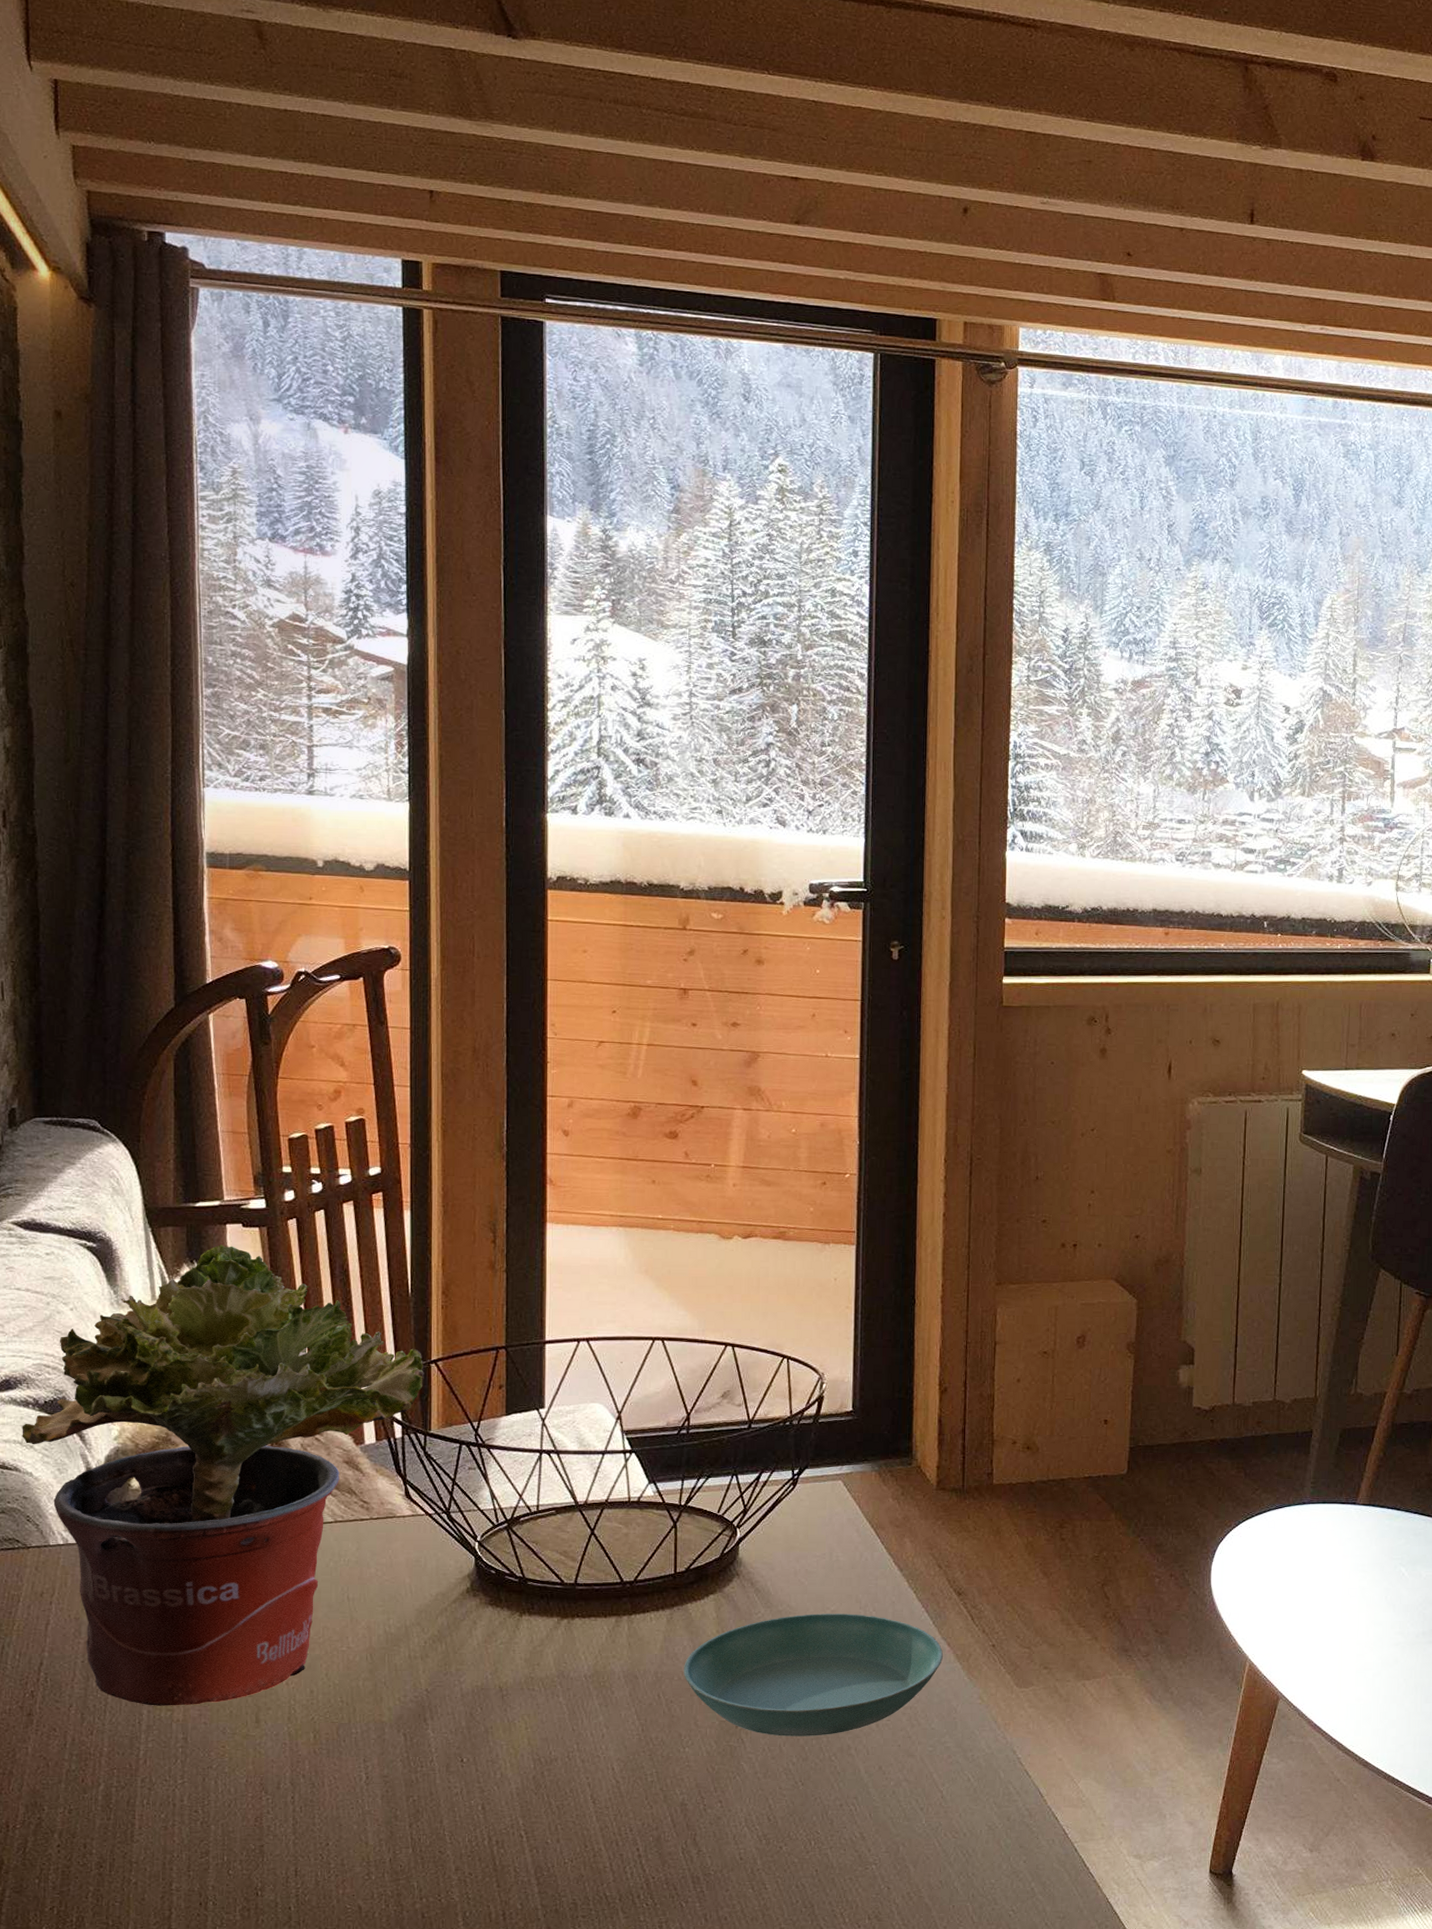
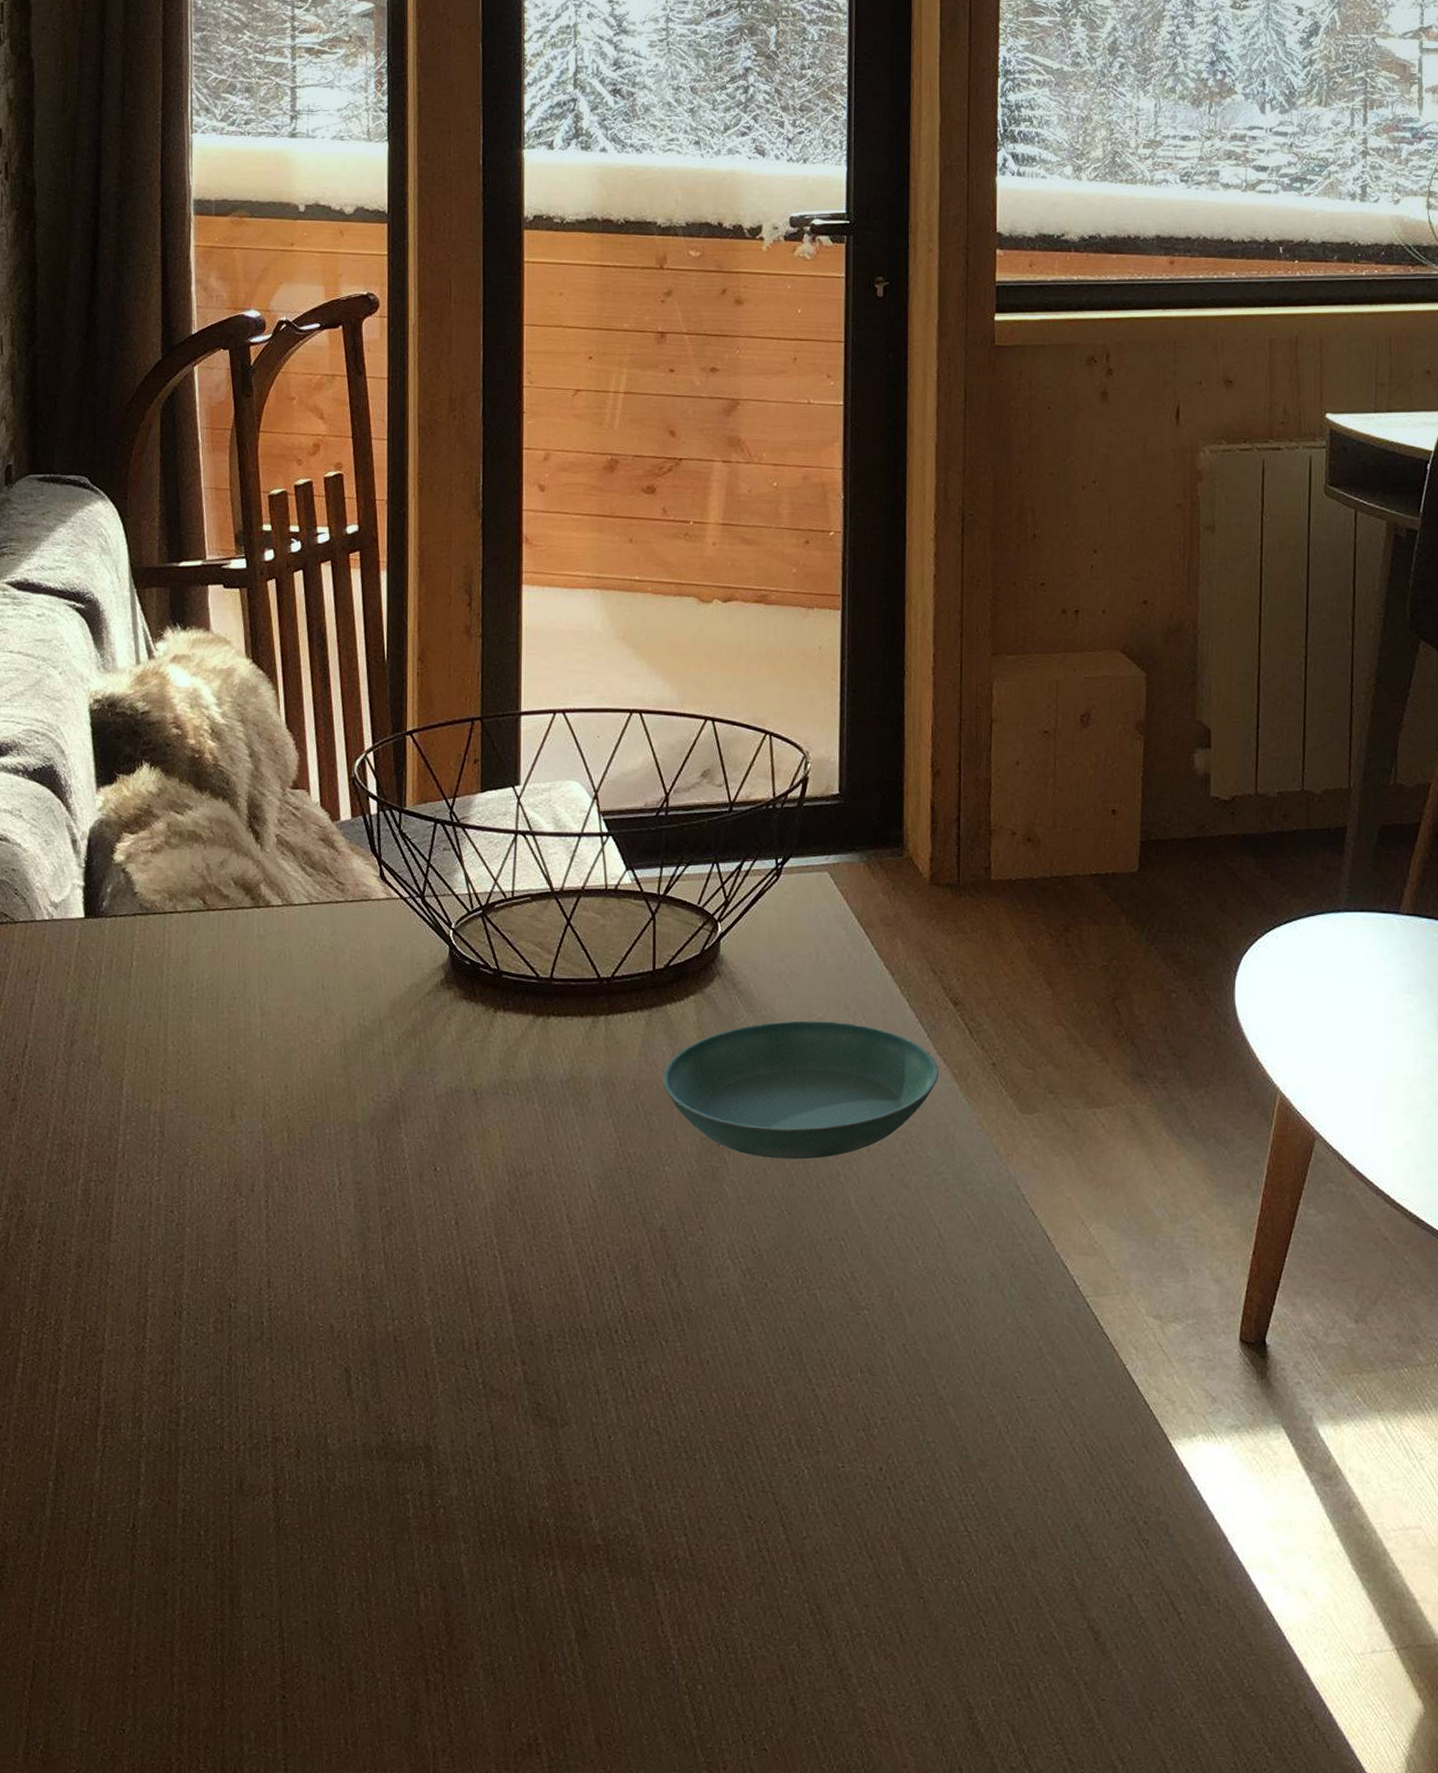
potted plant: present [22,1244,424,1706] -> none [12,606,400,1097]

